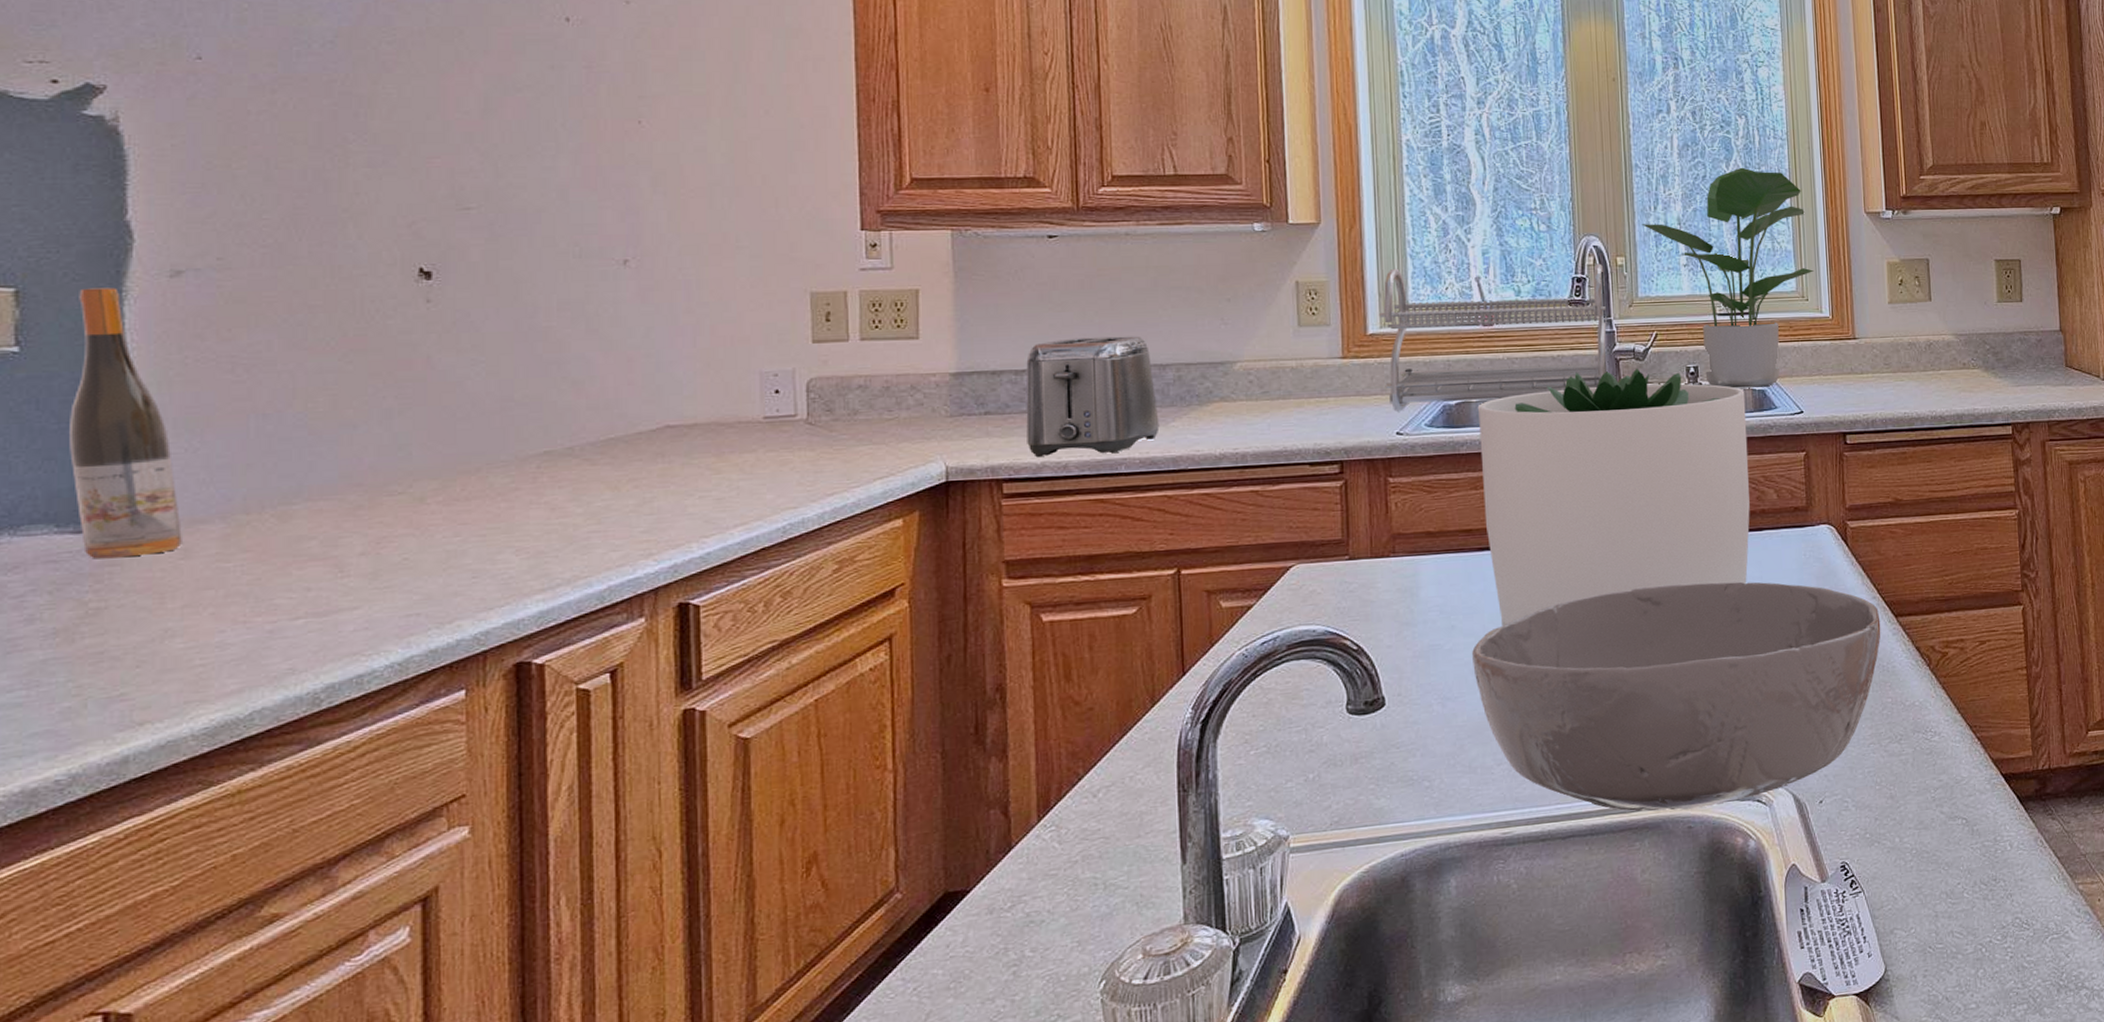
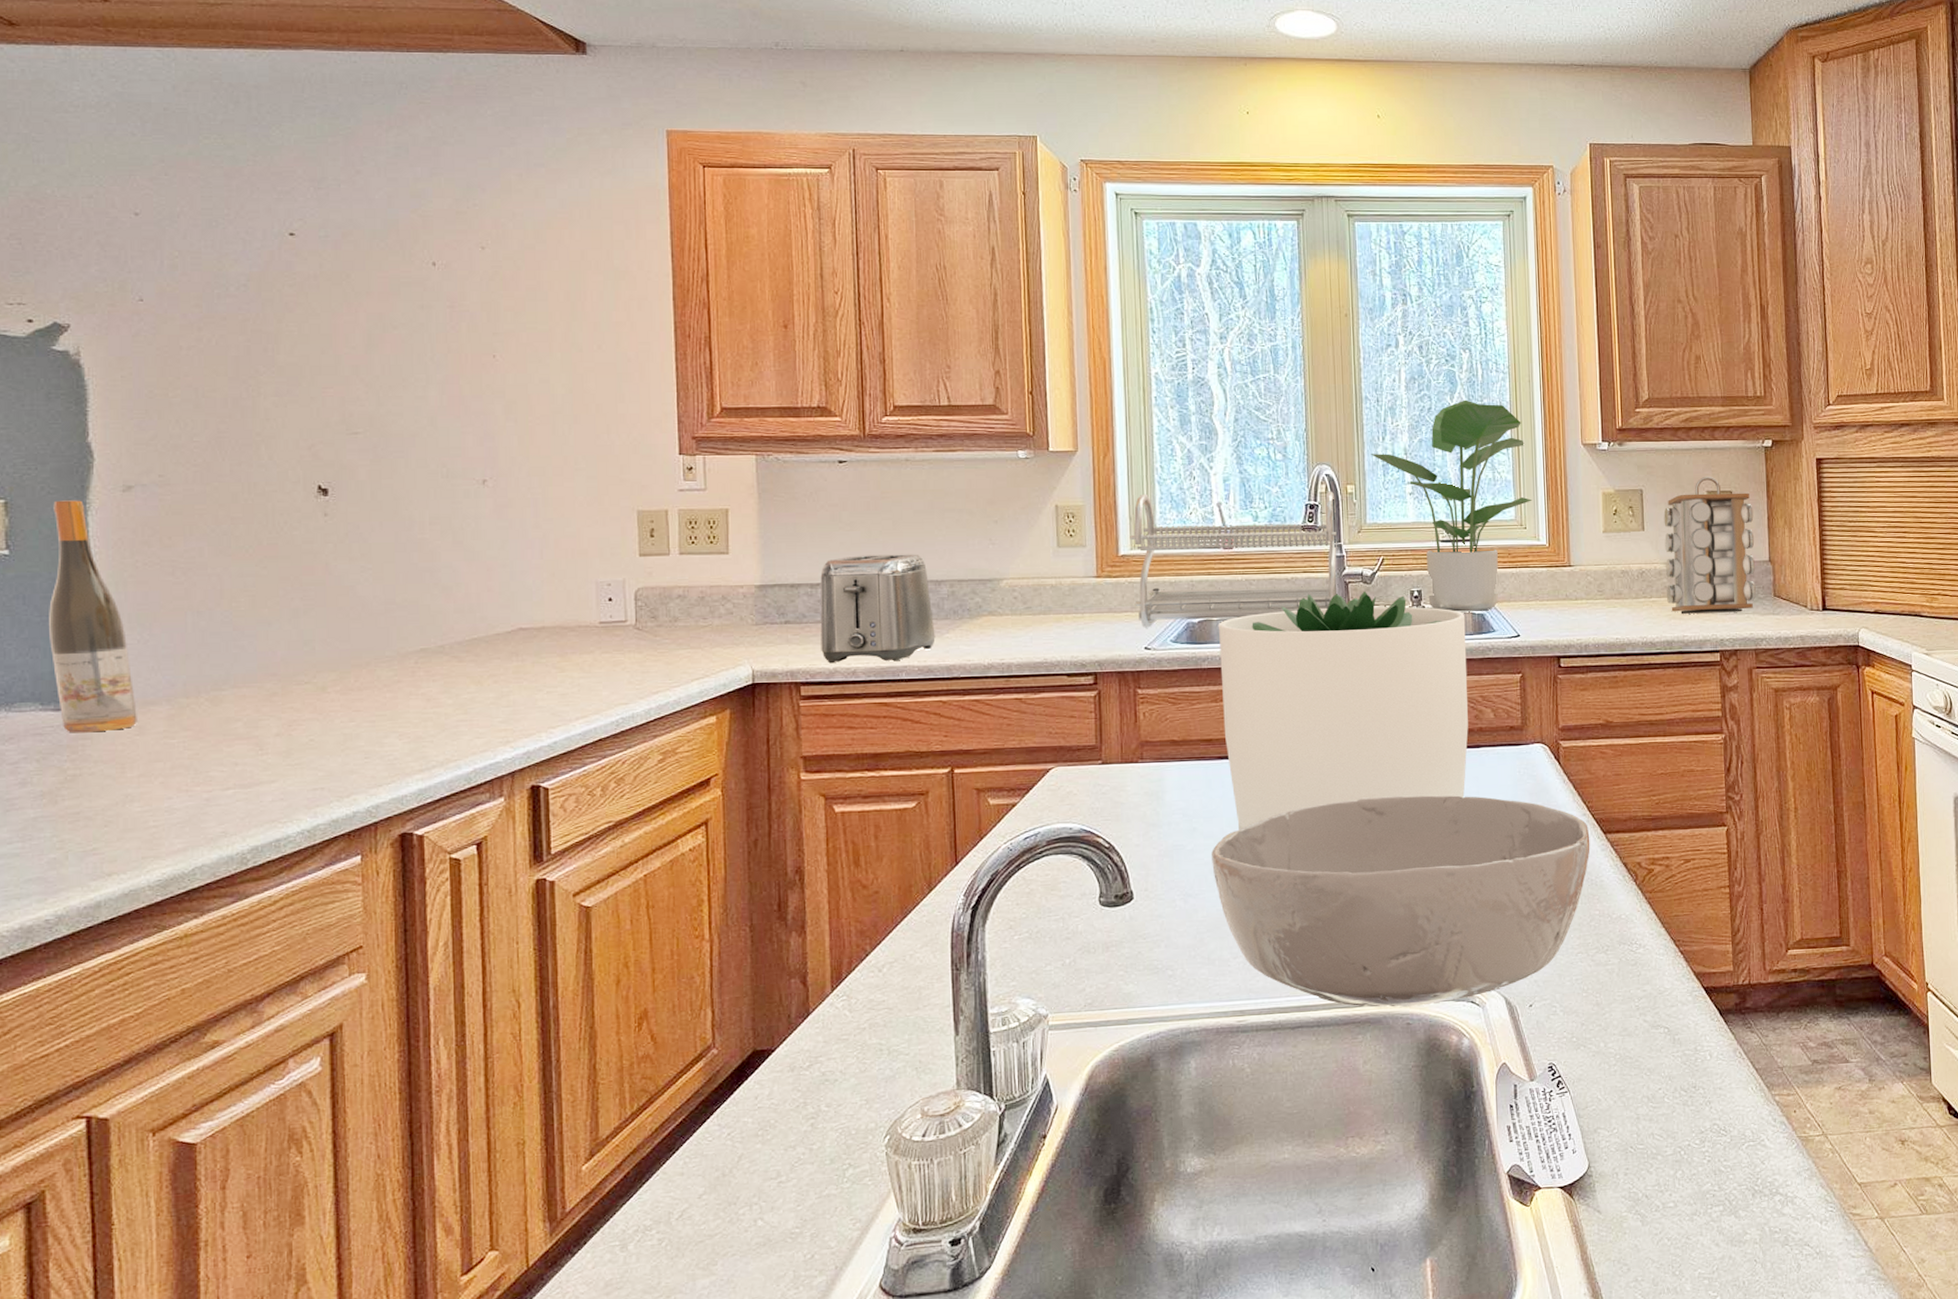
spice rack: none [1951,244,2047,386] -> present [1664,476,1756,614]

